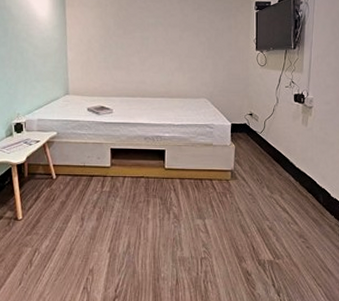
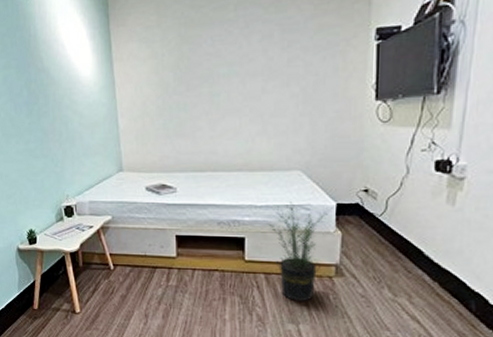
potted plant: none [182,122,229,201] -> present [267,202,333,302]

